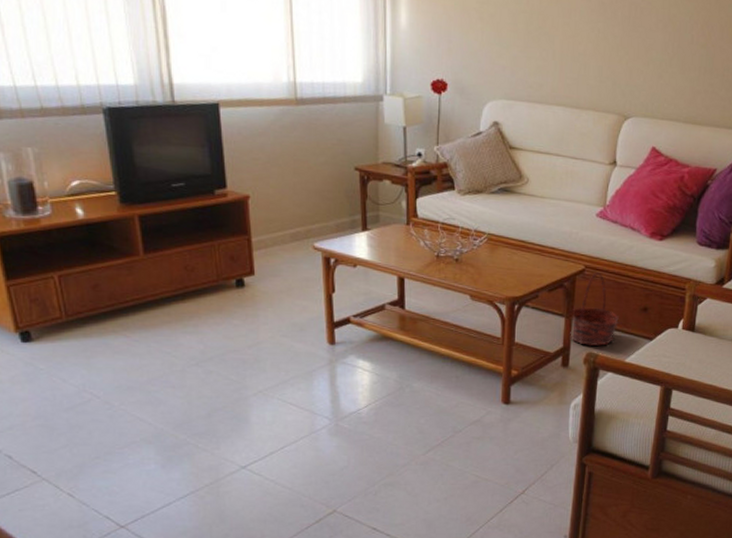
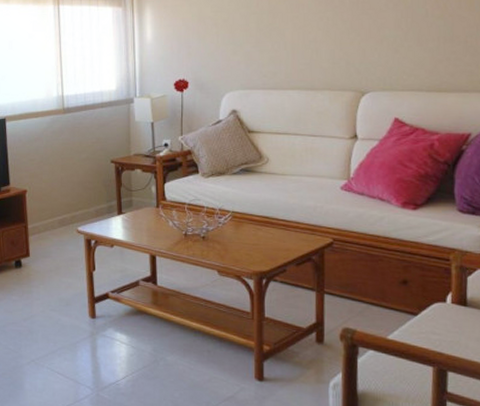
basket: present [570,273,619,347] -> none [322,245,376,322]

